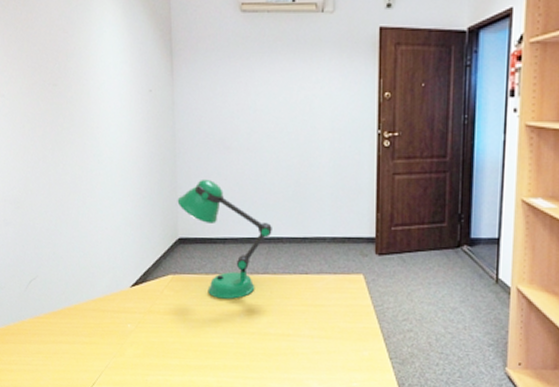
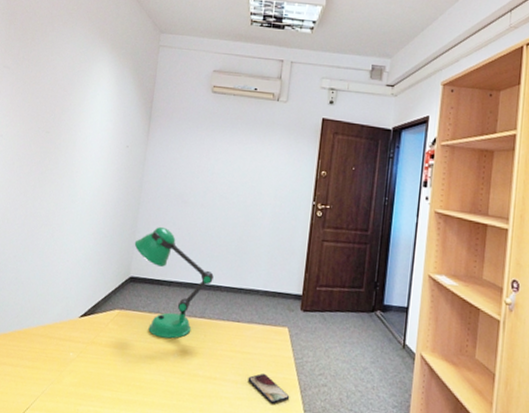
smartphone: none [324,324,373,355] -> present [247,373,290,404]

